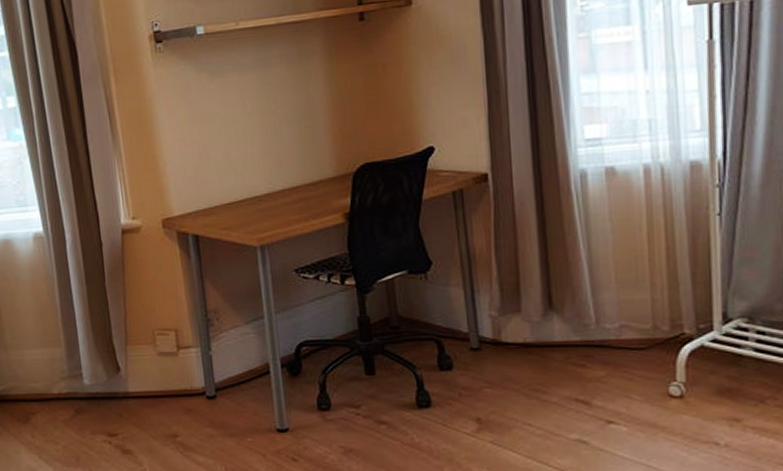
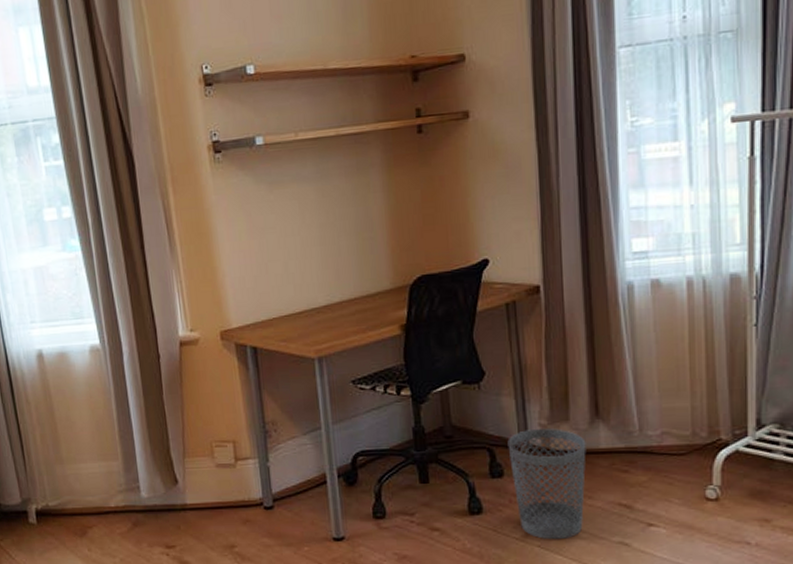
wastebasket: none [456,320,540,436] -> present [507,428,586,540]

